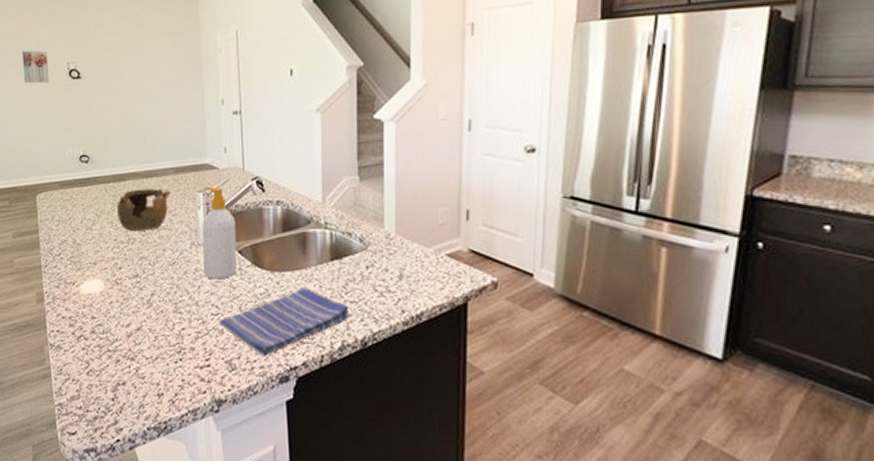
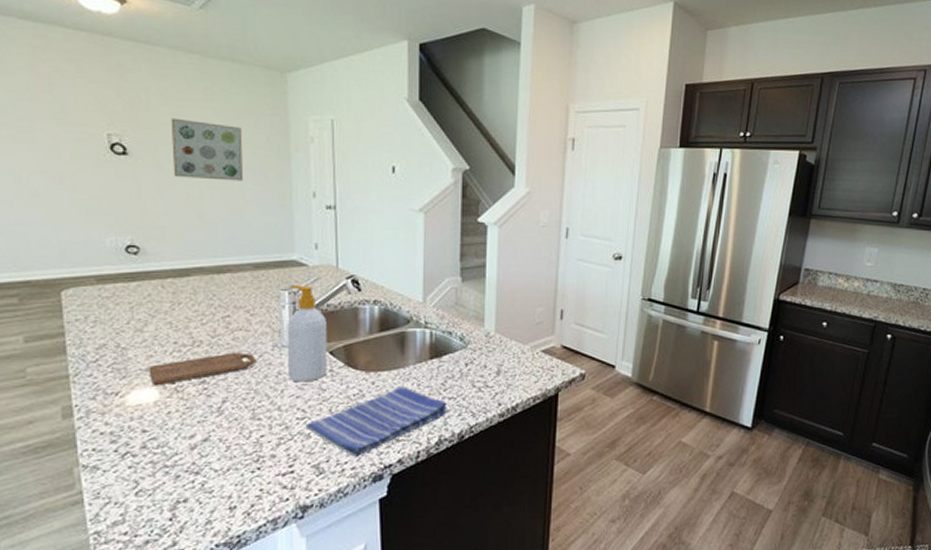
wall art: present [22,50,49,84] -> none [38,113,80,157]
cutting board: none [96,249,178,278] -> present [148,352,257,386]
wall art: none [111,43,166,95] -> present [170,118,244,181]
teapot: present [117,189,171,232] -> none [177,286,249,334]

